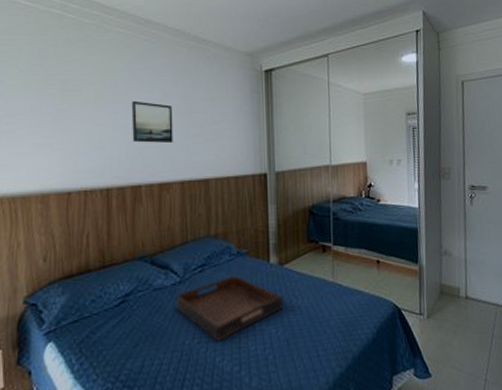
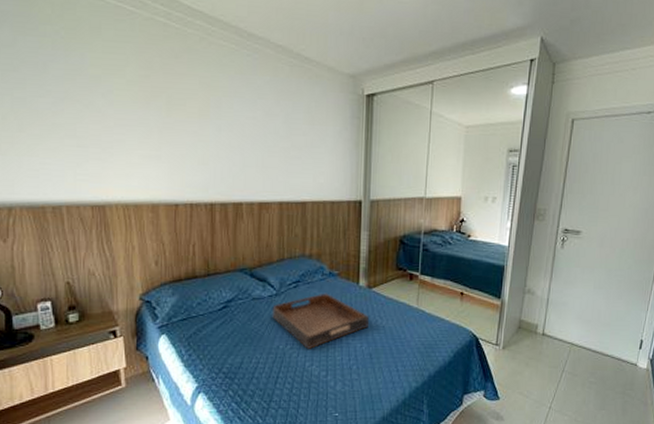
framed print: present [131,100,173,143] -> none [233,118,274,163]

